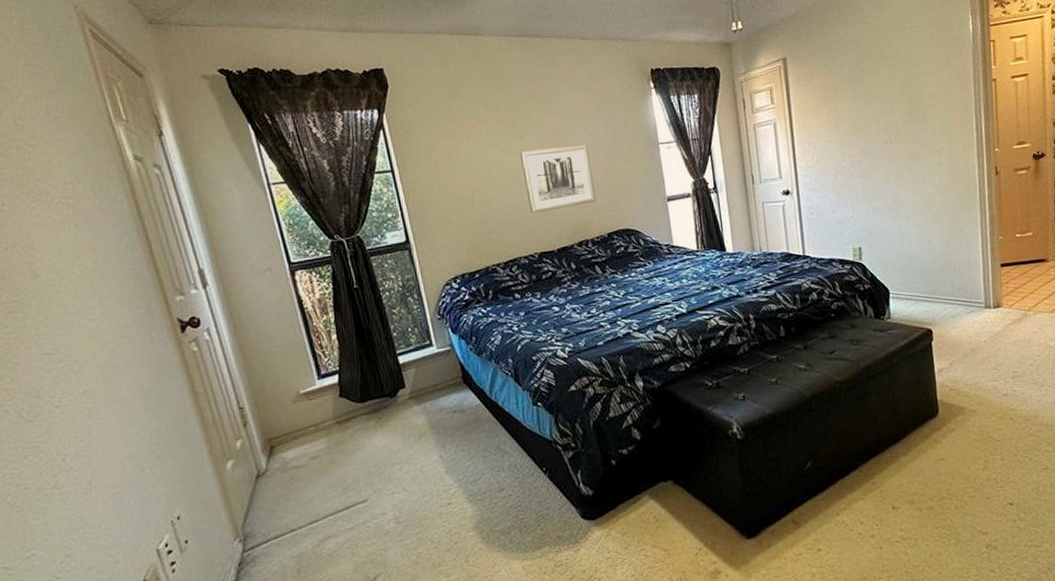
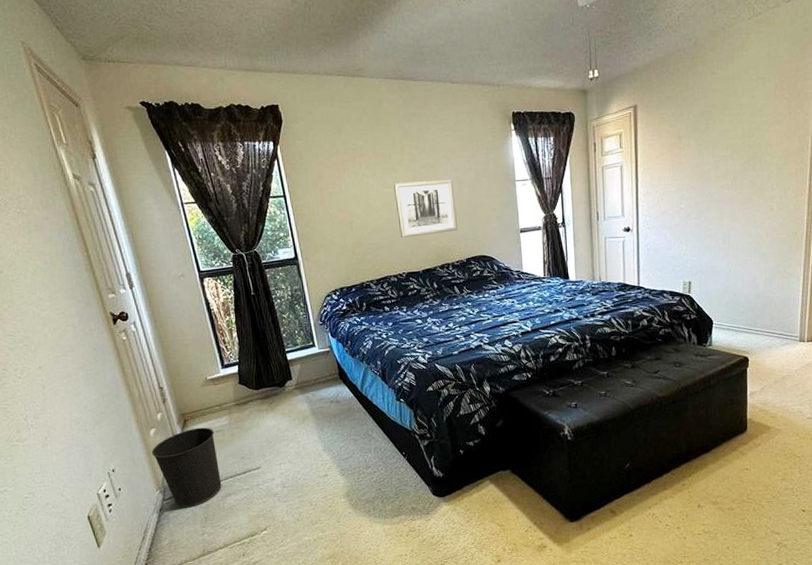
wastebasket: none [228,453,319,560] -> present [151,427,222,508]

